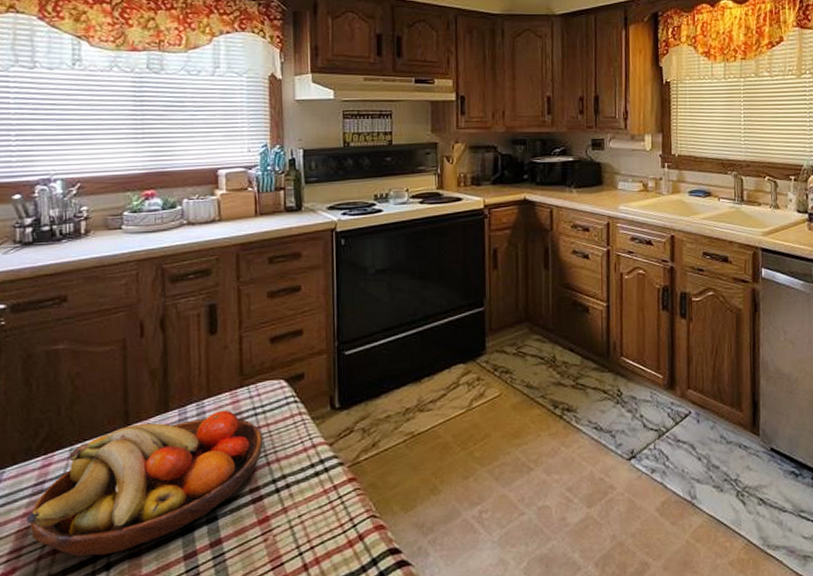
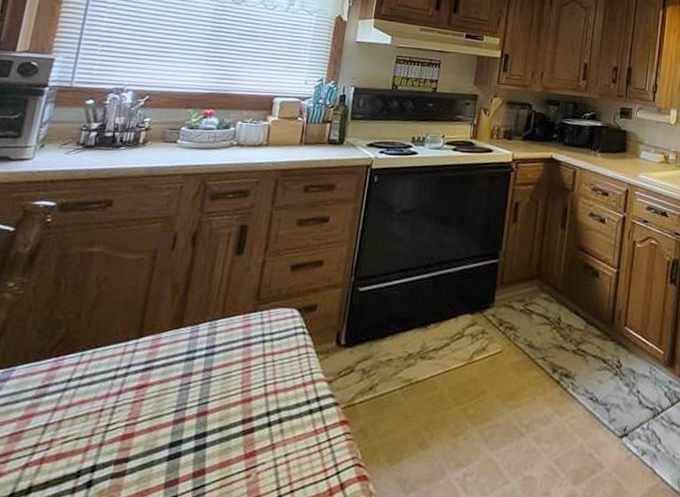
fruit bowl: present [26,410,263,557] -> none [22,333,266,471]

